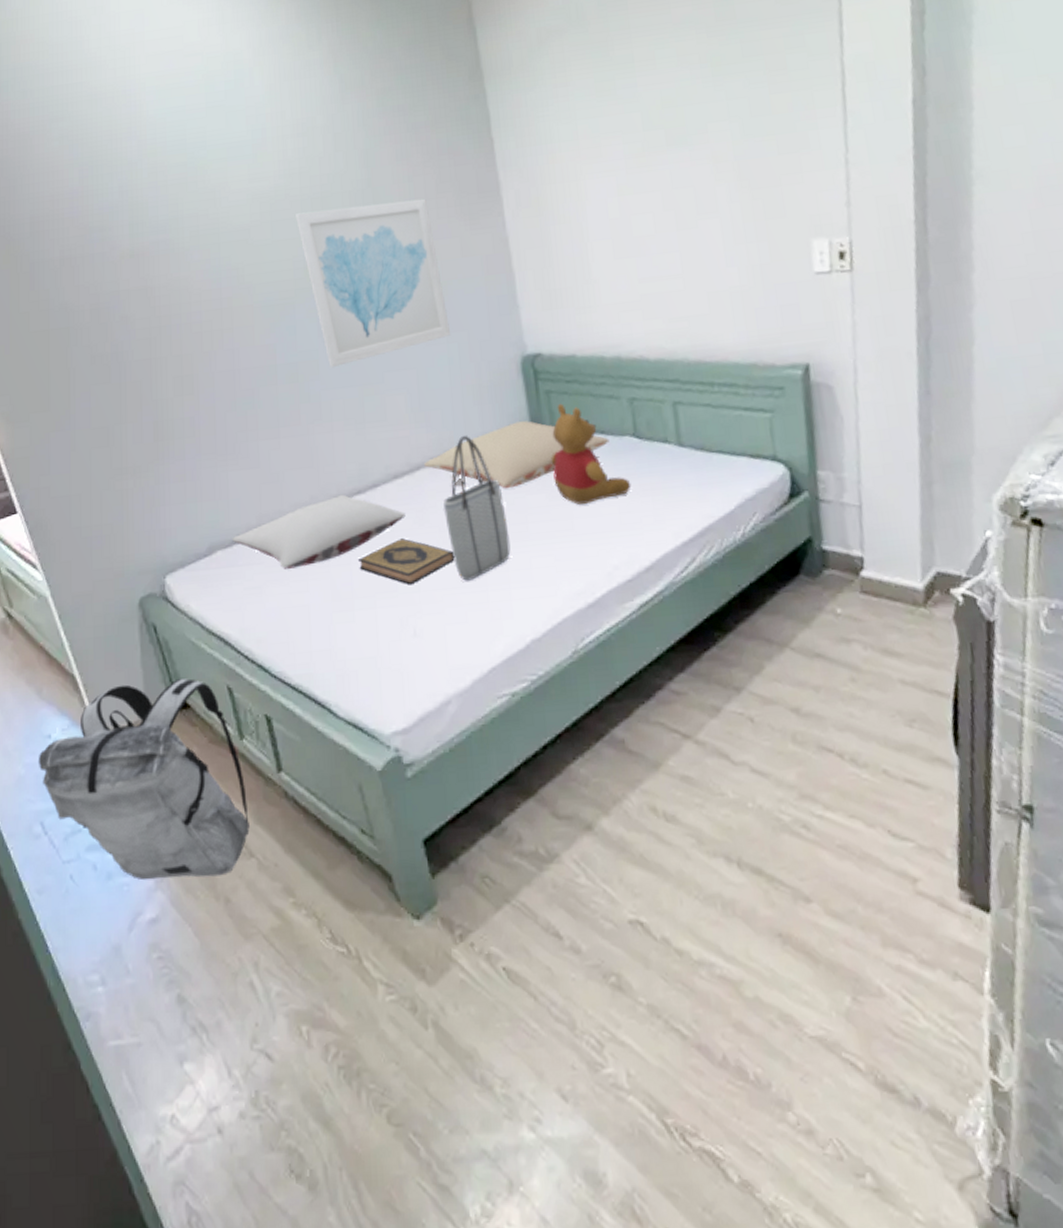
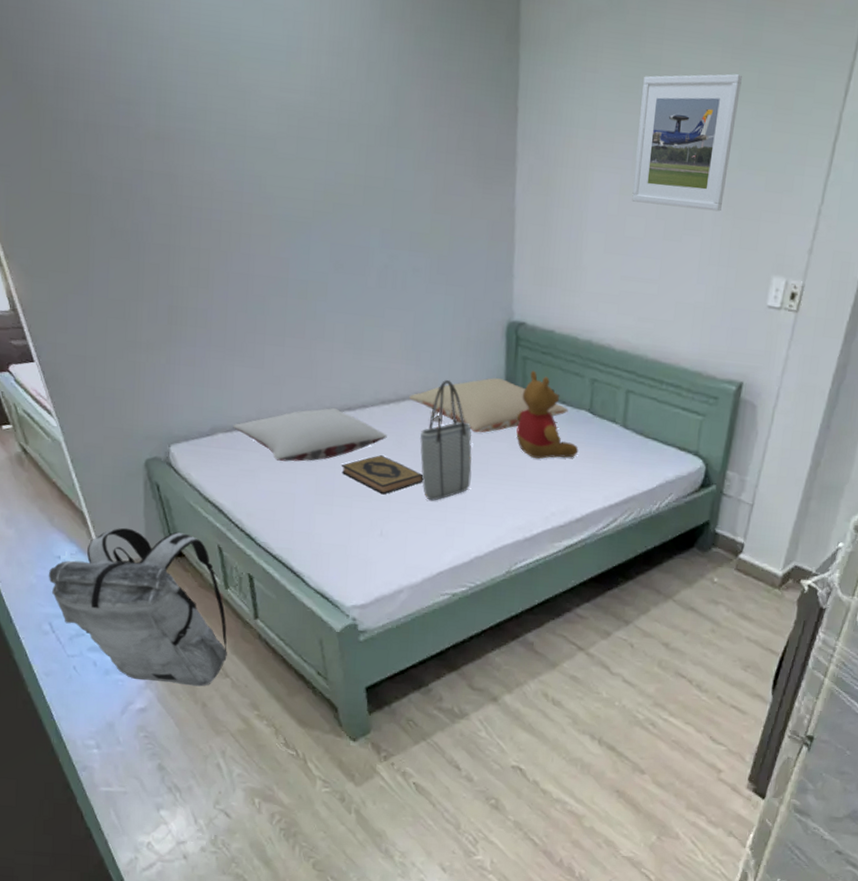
wall art: present [296,198,451,368] -> none [322,135,450,294]
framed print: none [619,50,735,200] -> present [632,74,742,212]

